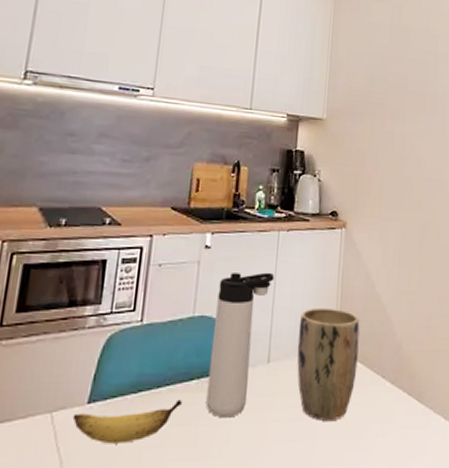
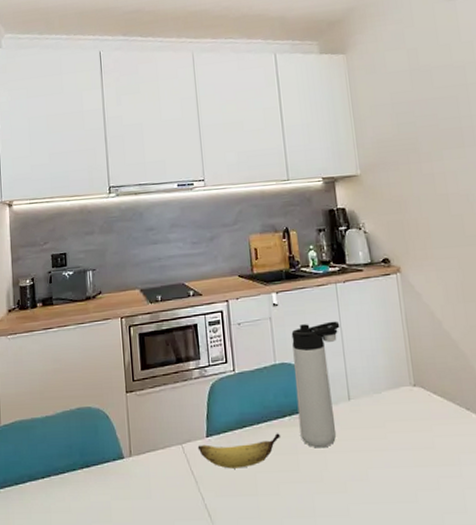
plant pot: present [297,307,360,421] -> none [371,347,439,450]

